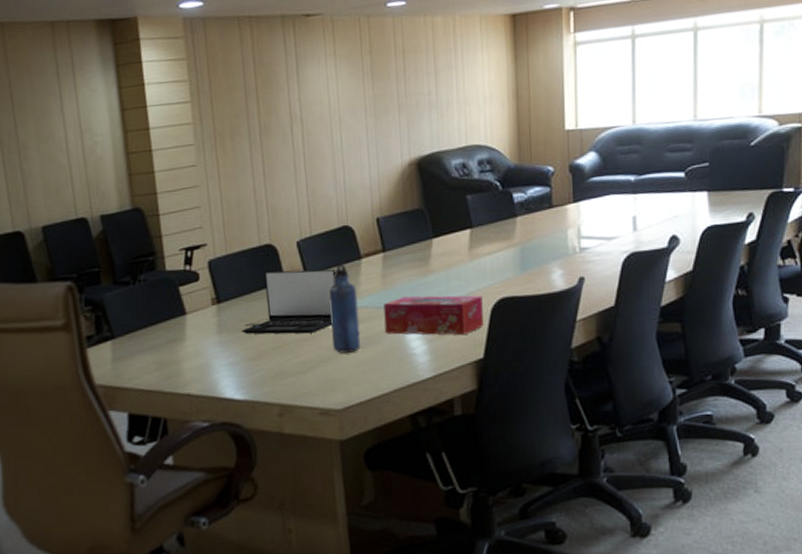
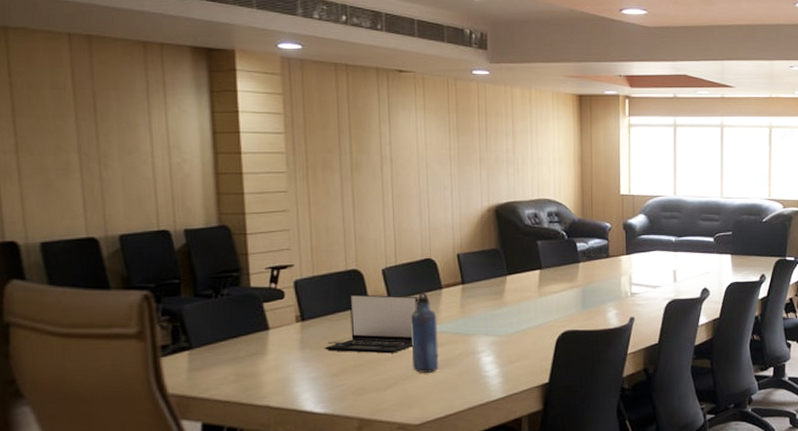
tissue box: present [383,295,484,336] -> none [461,324,549,362]

